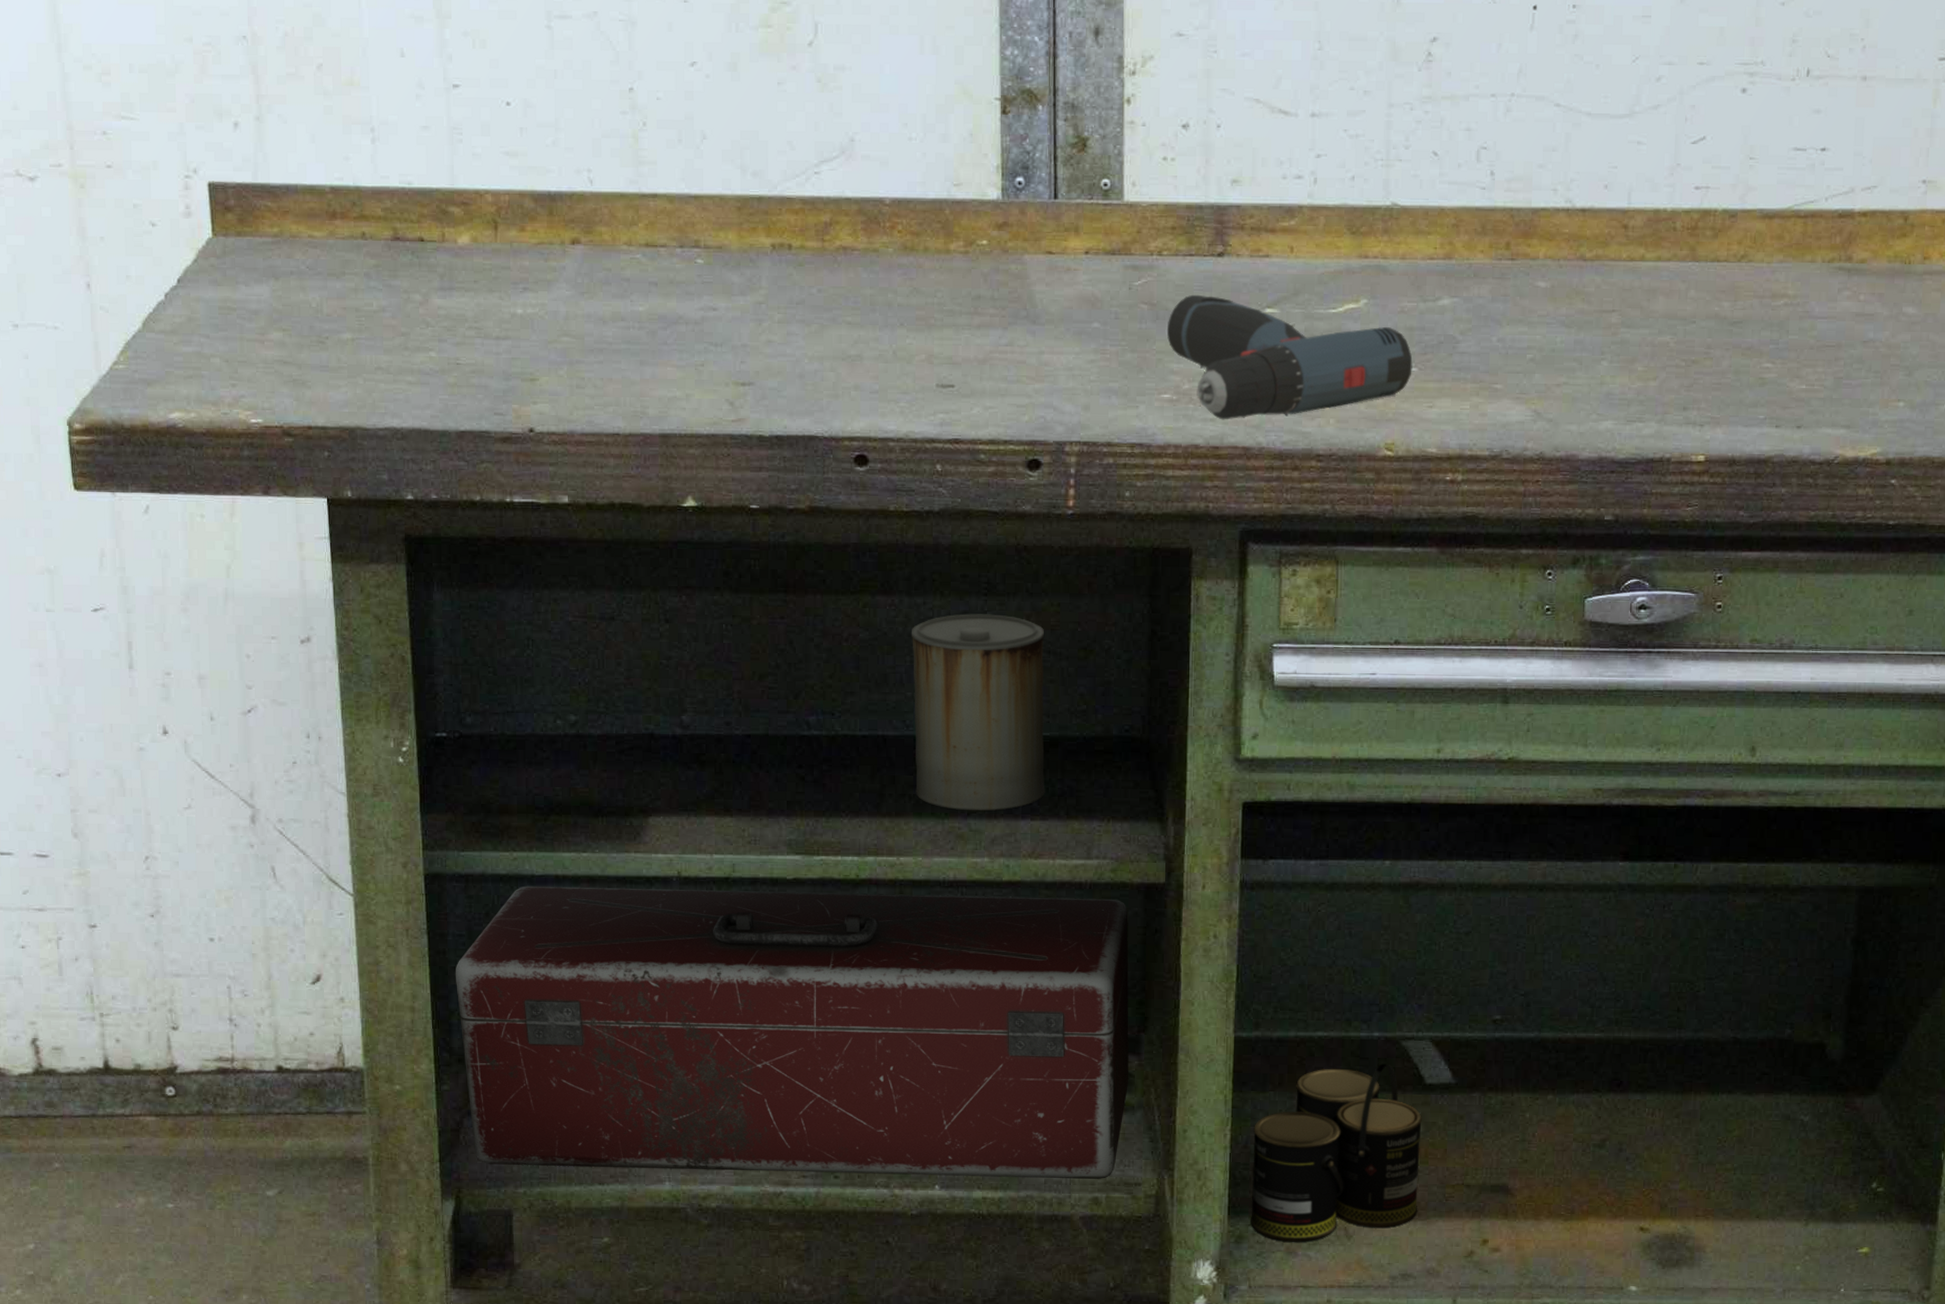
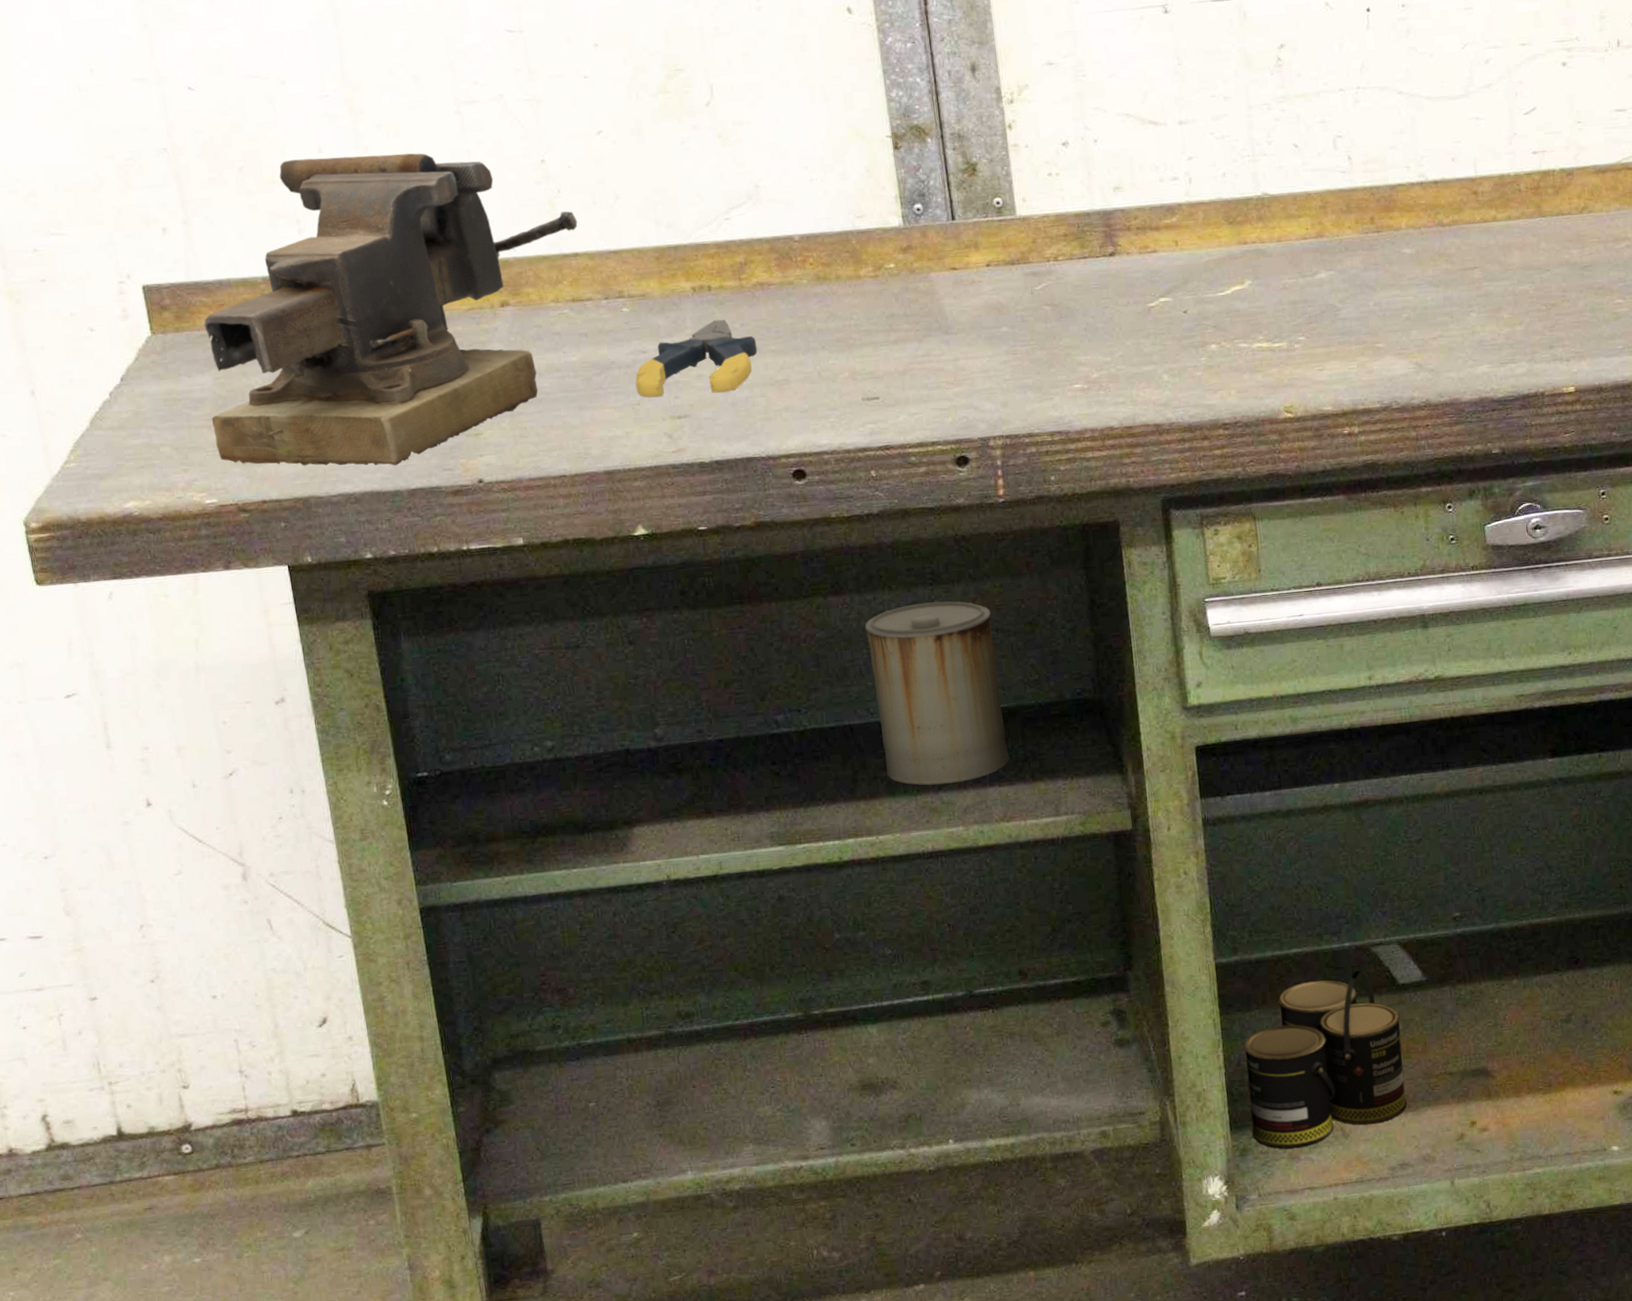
bench vise: none [264,62,660,404] -> present [204,153,578,466]
toolbox: present [455,886,1129,1179] -> none [459,850,1121,1178]
pliers: none [702,282,833,362] -> present [635,319,758,398]
power drill: present [1166,294,1413,420] -> none [1070,292,1301,402]

